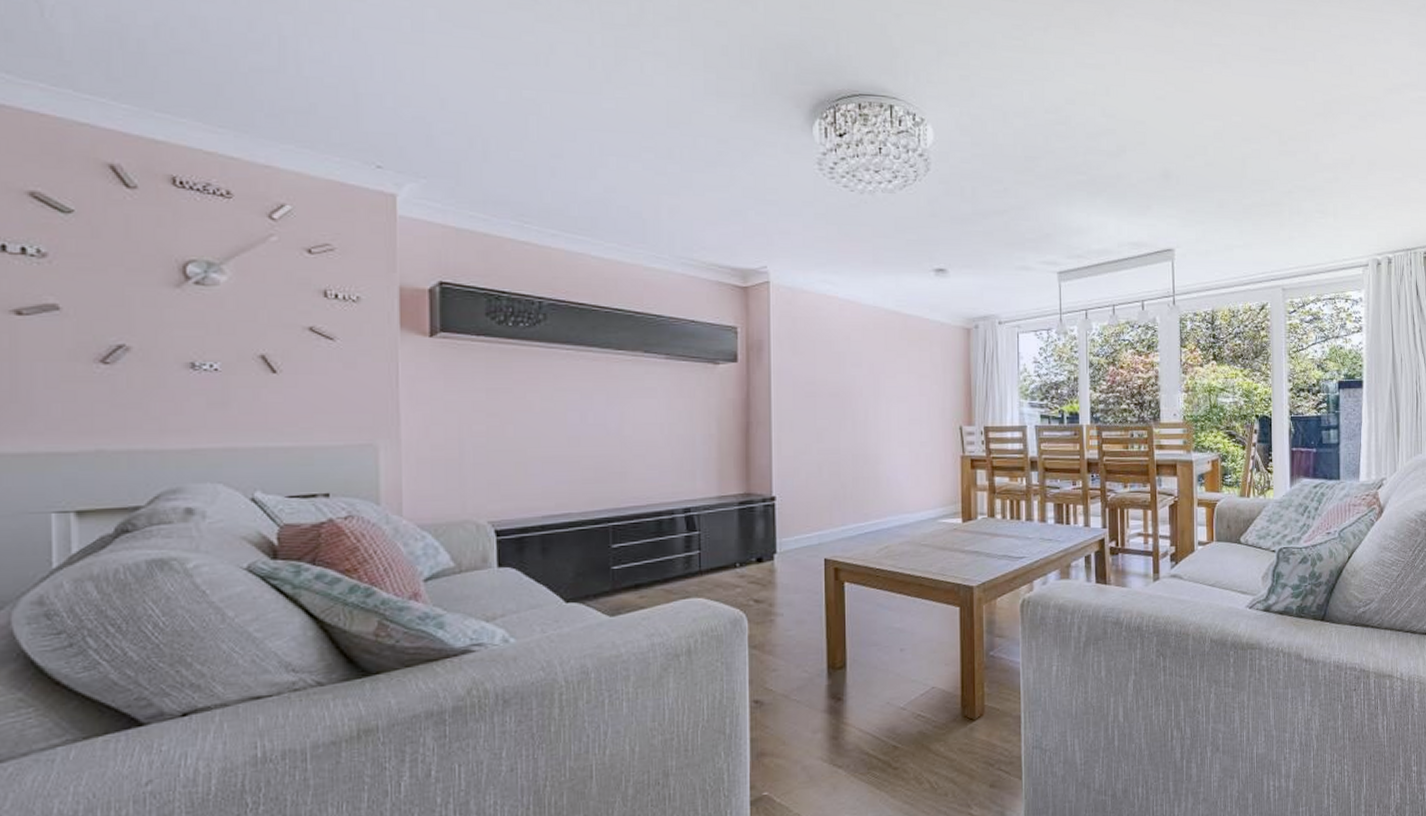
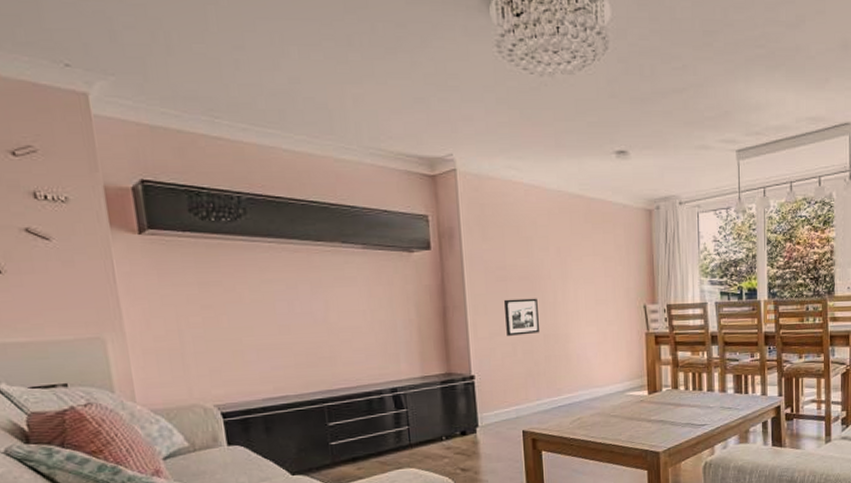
picture frame: none [812,416,848,455] -> present [504,298,539,336]

